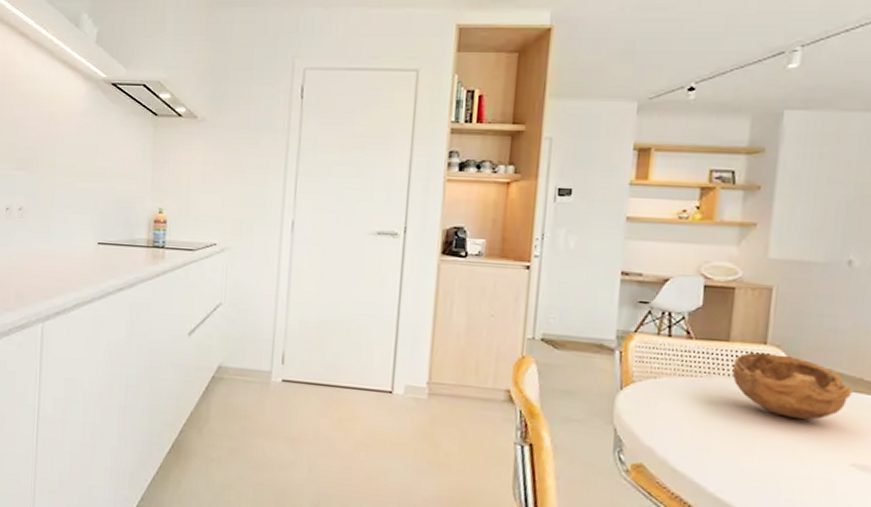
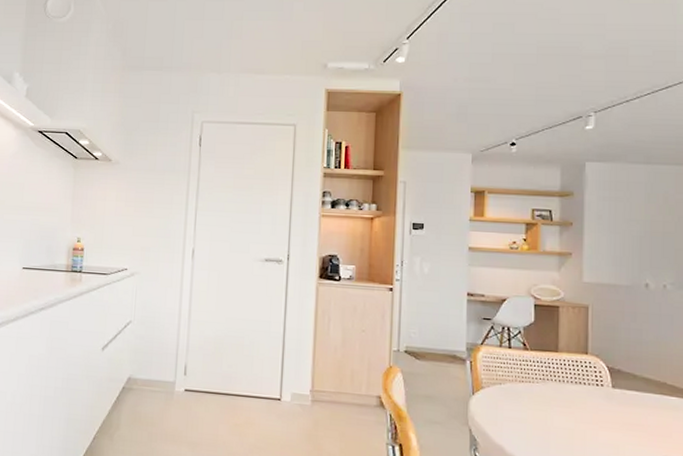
bowl: present [732,352,853,420] -> none [562,361,659,419]

